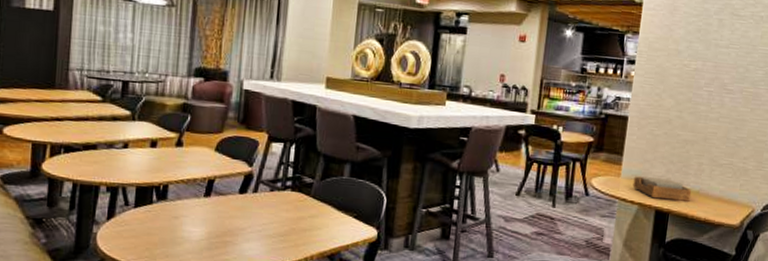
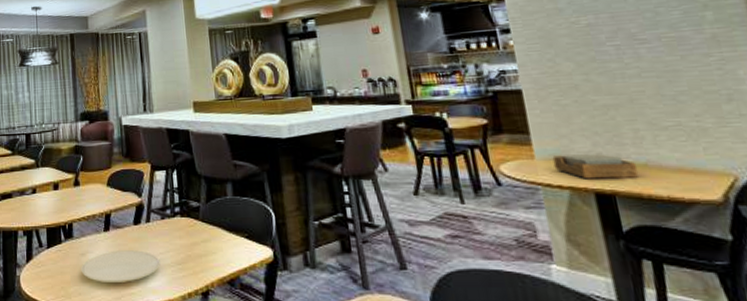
plate: none [171,217,262,249] -> present [81,250,161,282]

